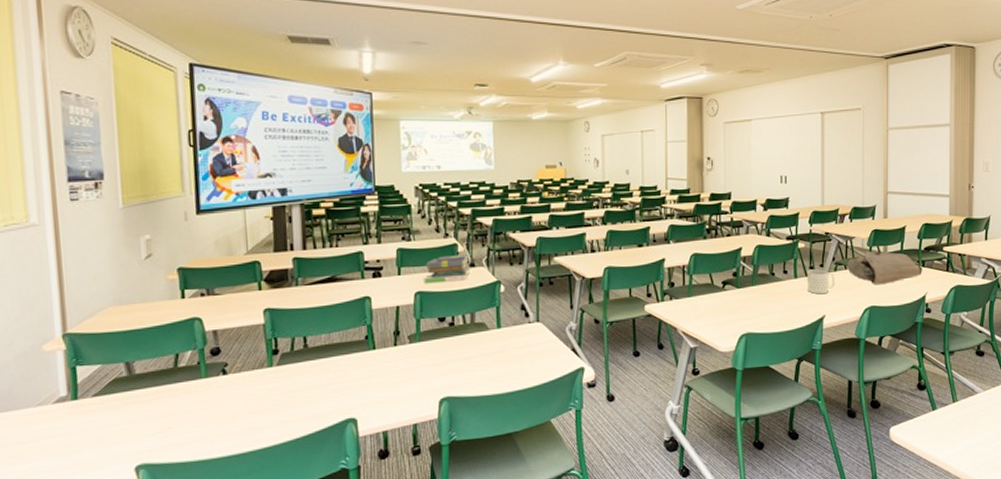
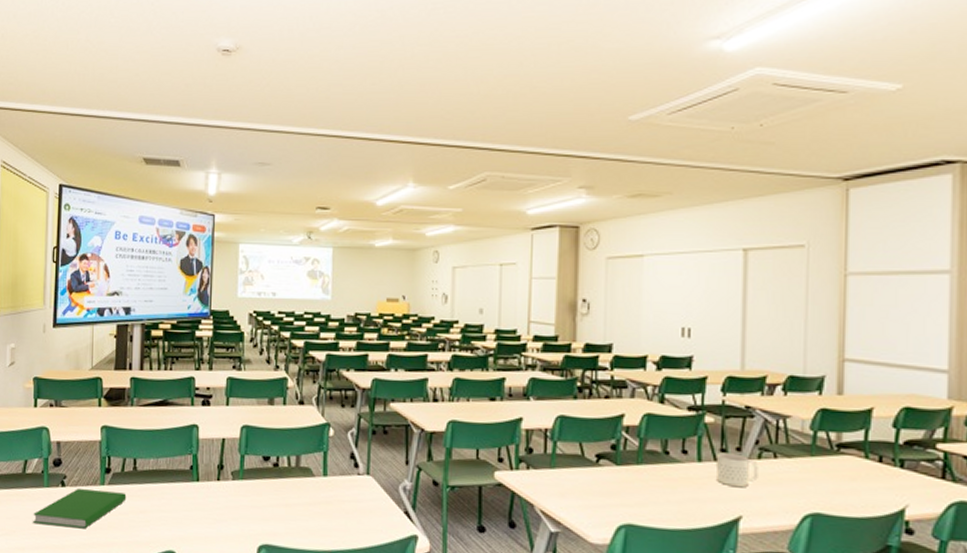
hardcover book: none [191,371,299,416] -> present [33,489,127,529]
books: present [424,255,471,284] -> none [251,389,299,419]
bag: present [847,250,923,284] -> none [778,437,900,485]

